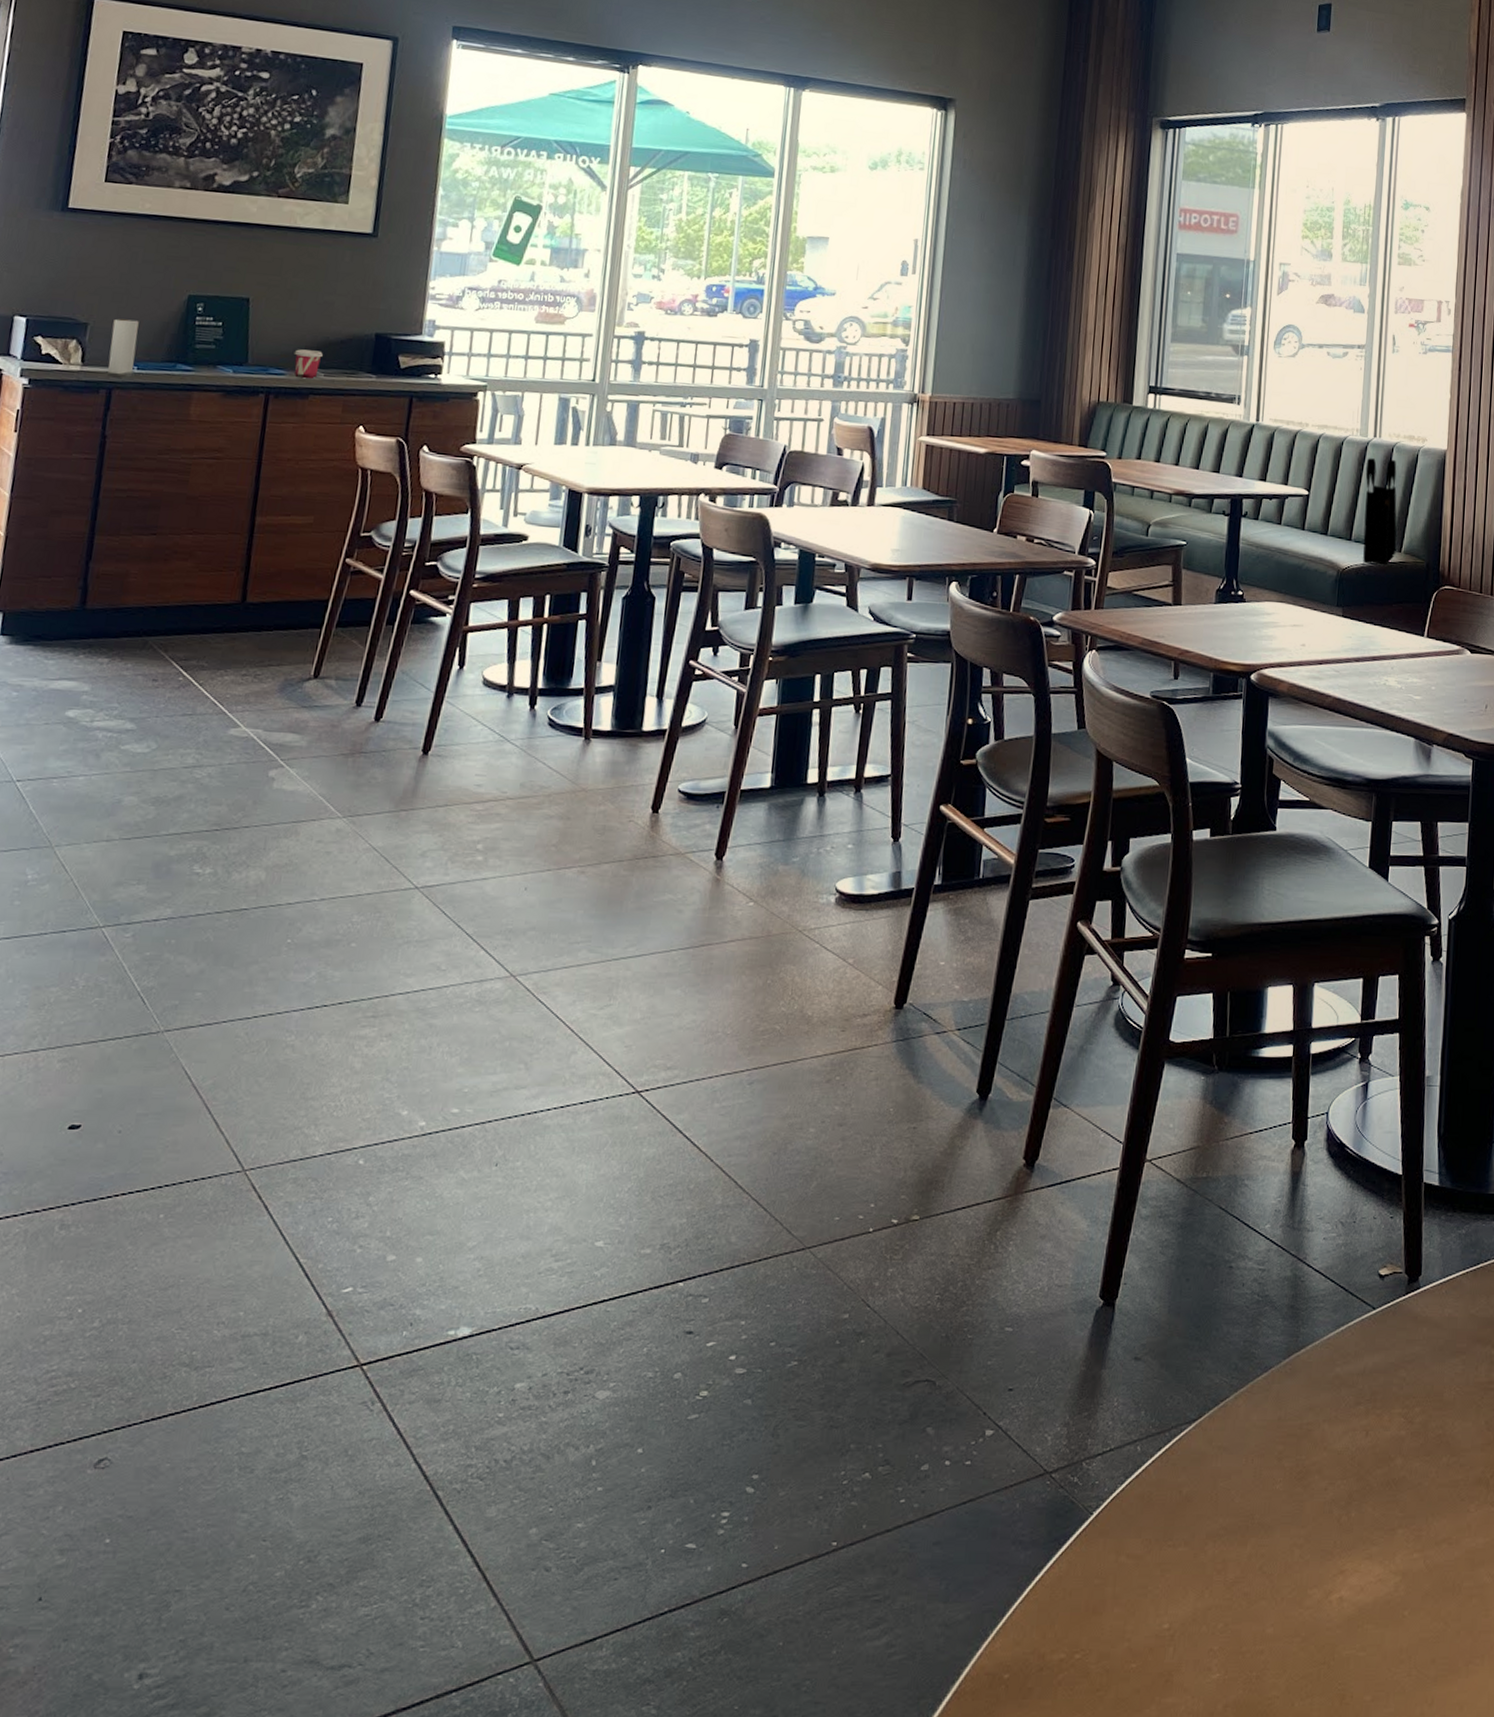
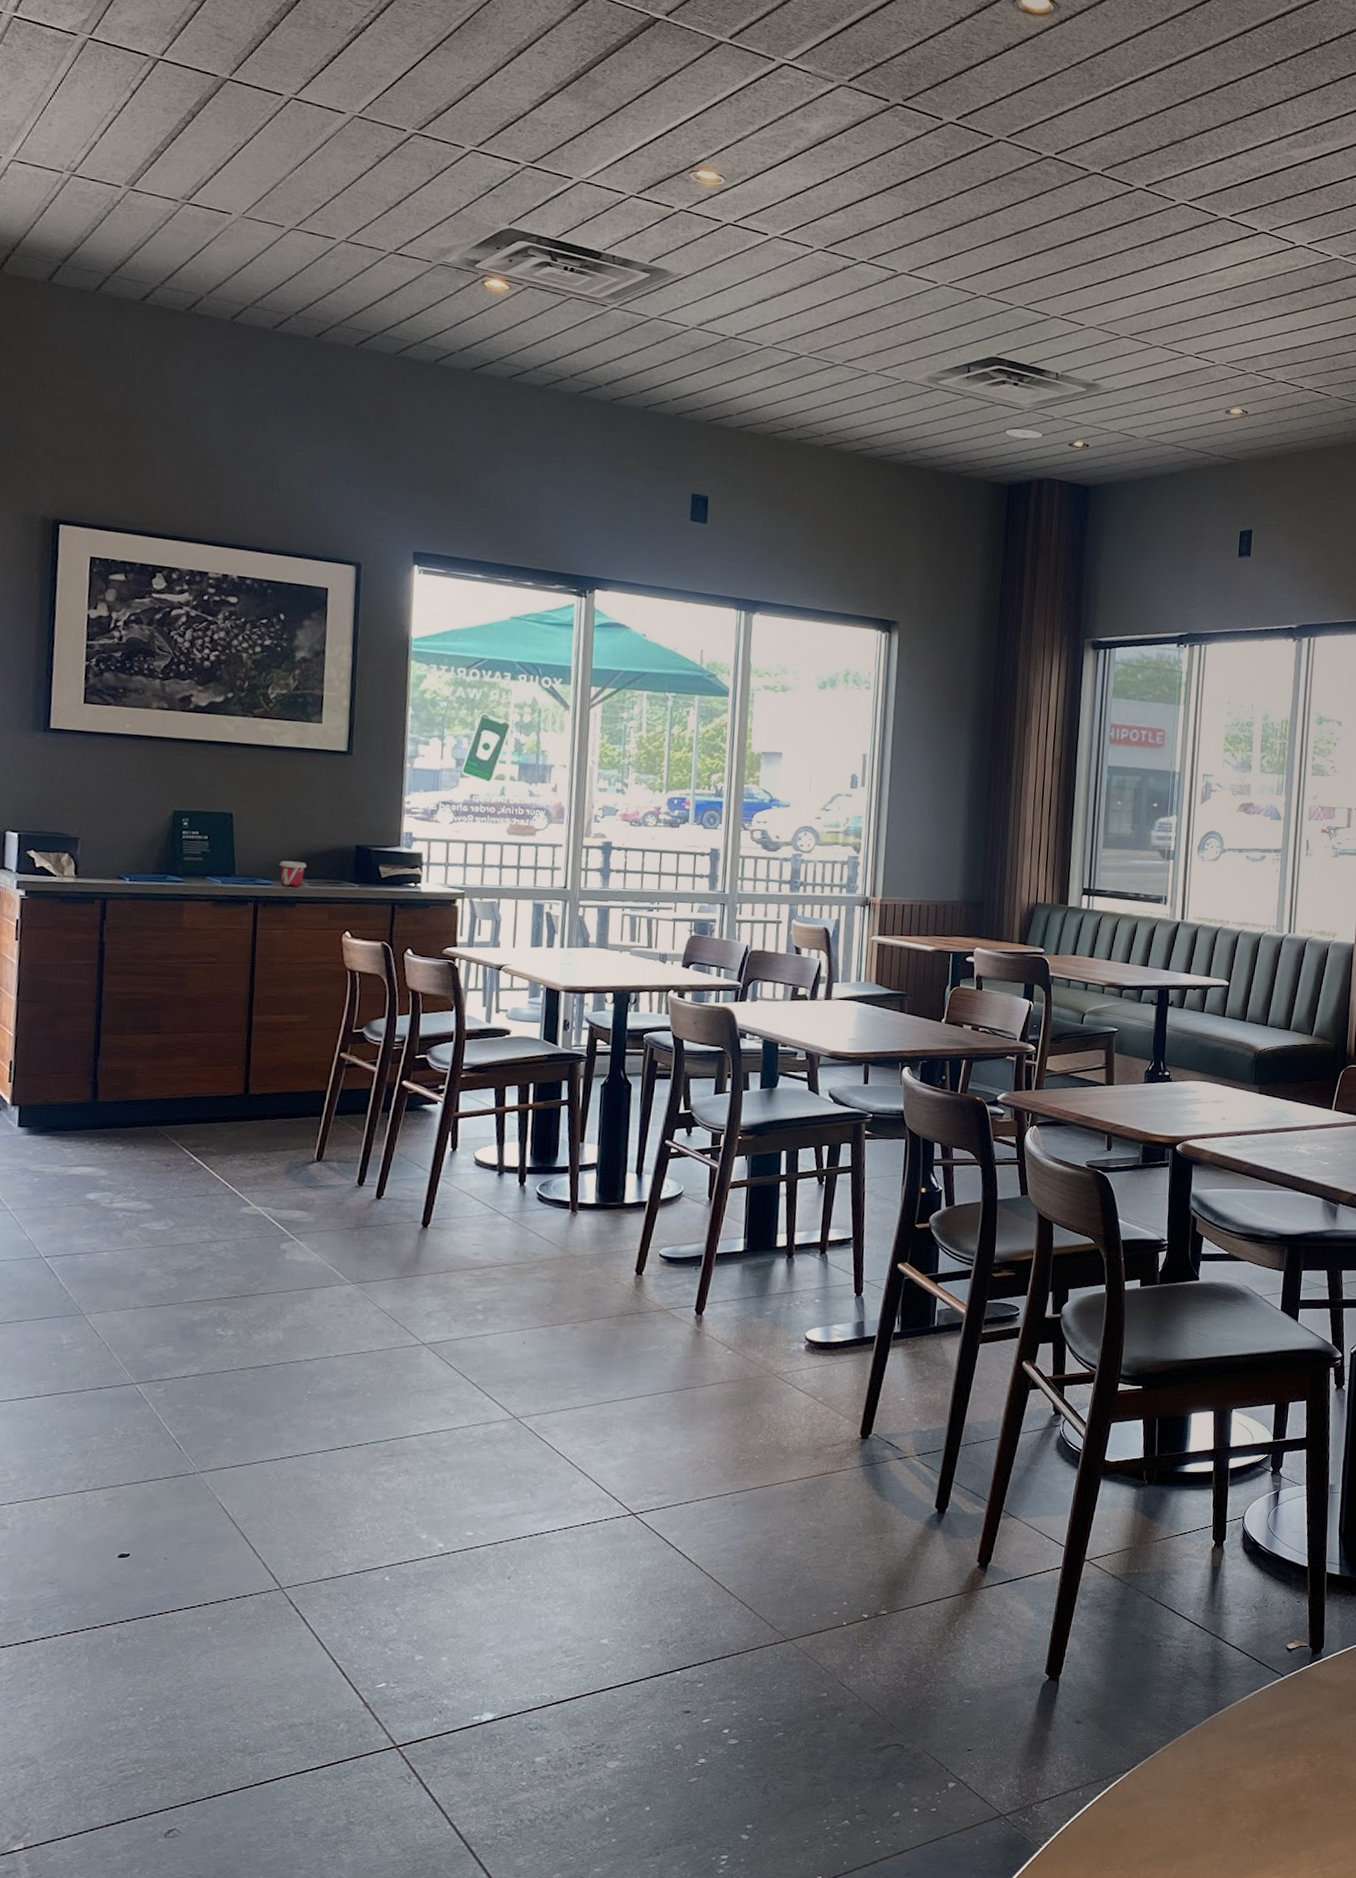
paper towel roll: present [107,319,139,378] -> none [101,833,128,889]
tote bag: present [1363,458,1397,564] -> none [1278,952,1309,1046]

